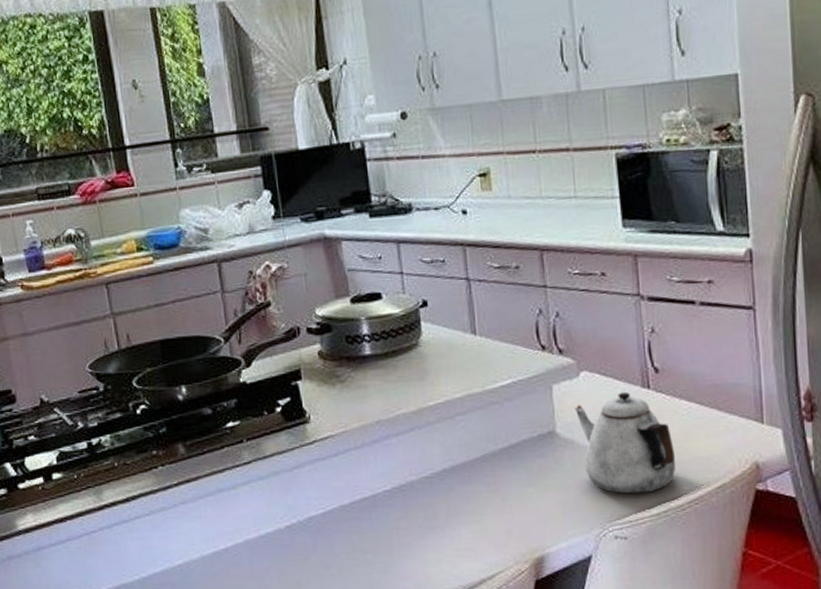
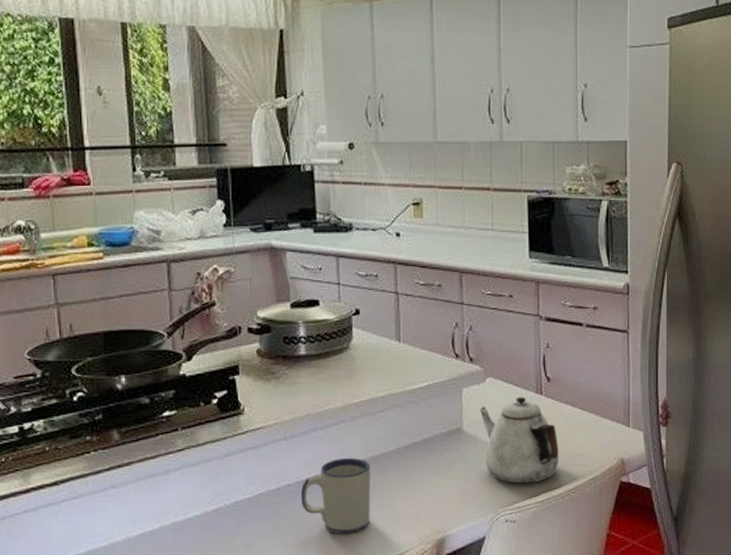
mug: none [377,468,457,553] -> present [300,458,370,534]

